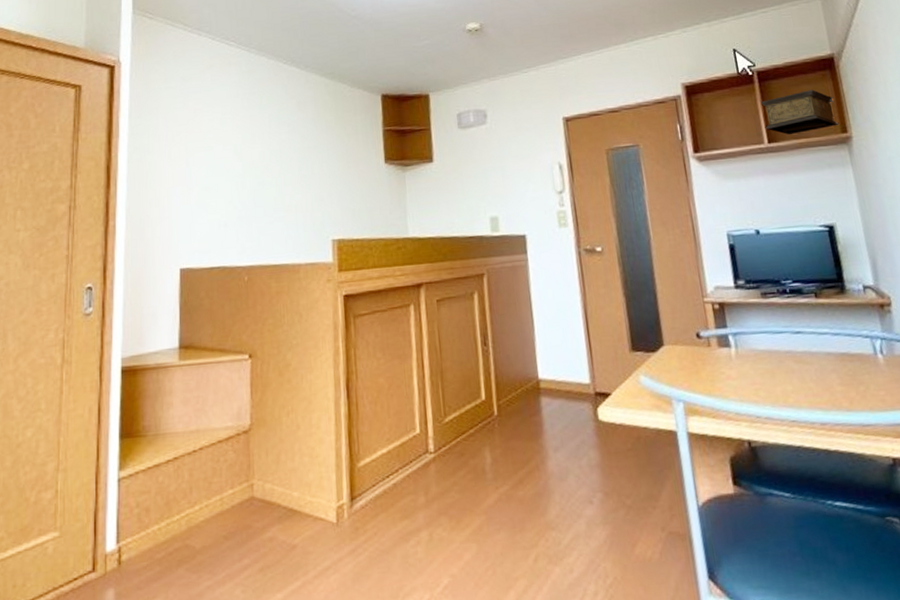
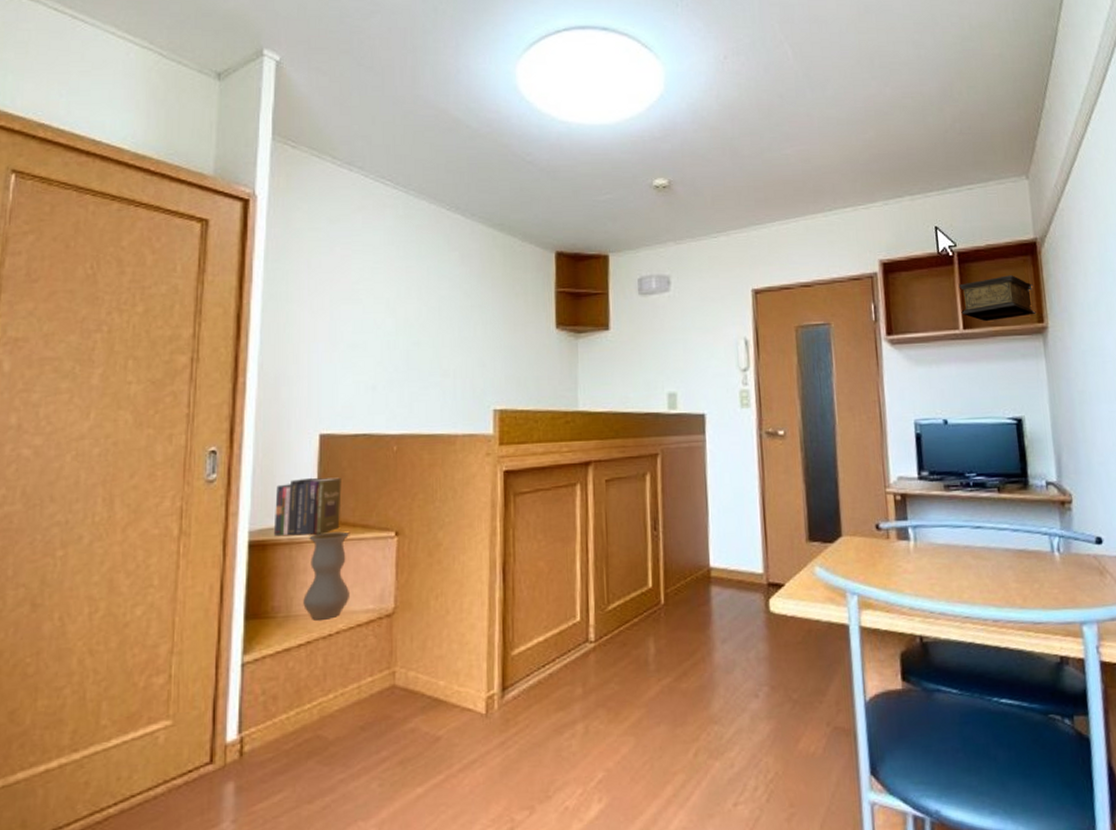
books: none [142,306,201,362] -> present [273,477,342,536]
vase: none [170,356,210,438] -> present [303,531,349,620]

